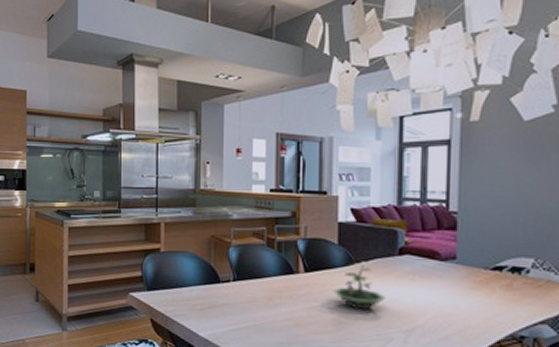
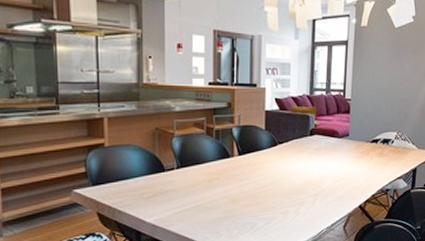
terrarium: present [333,261,386,310] -> none [261,142,300,183]

